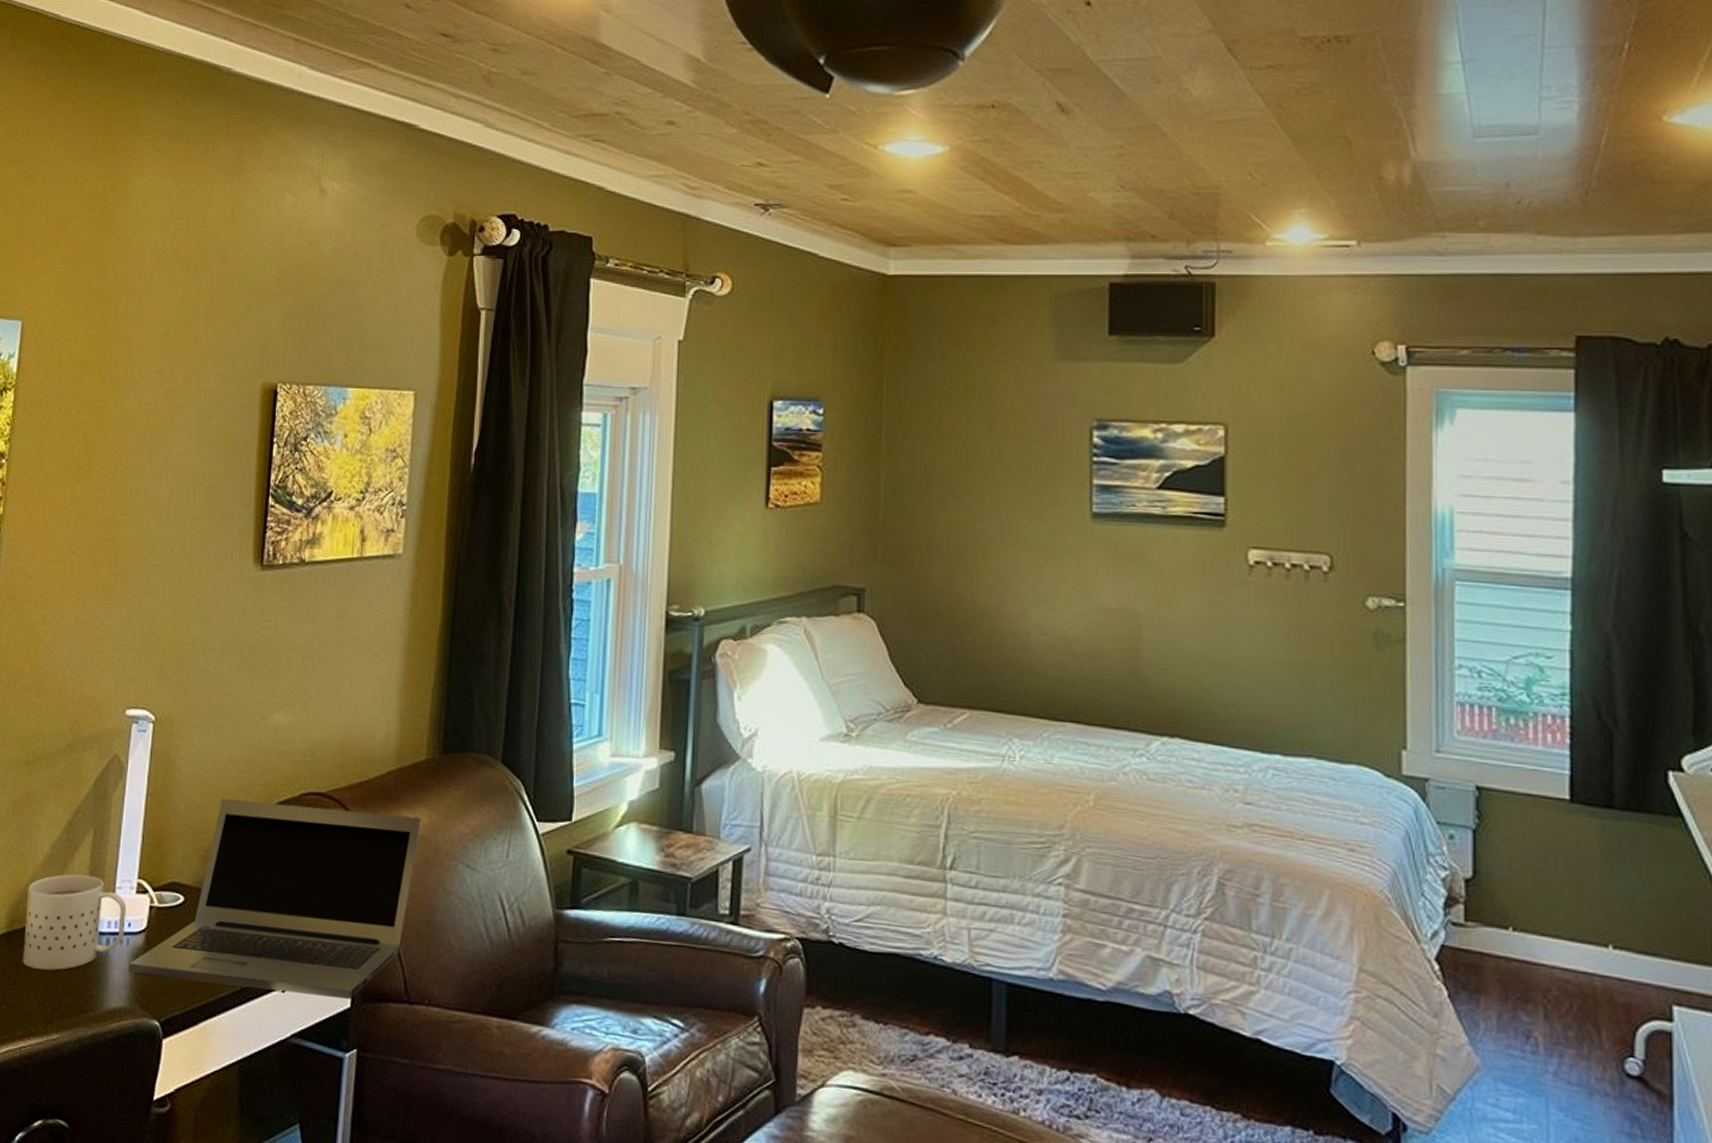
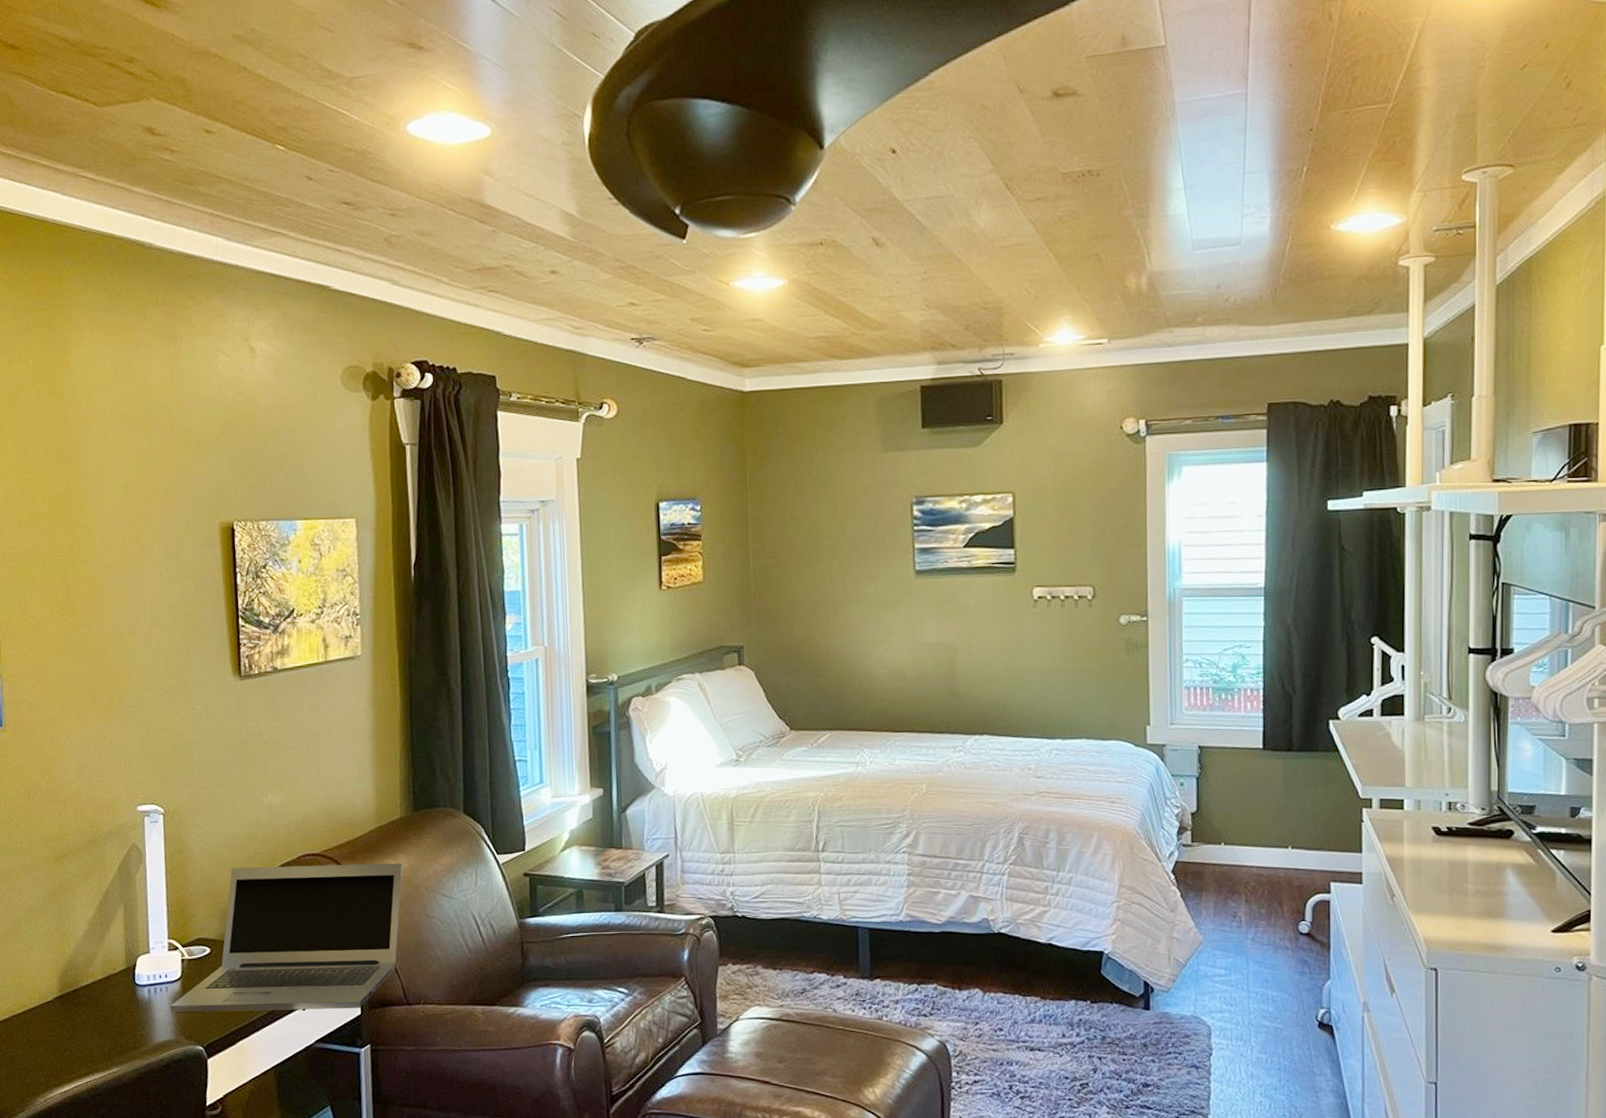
mug: present [22,874,127,971] -> none [73,941,163,1020]

